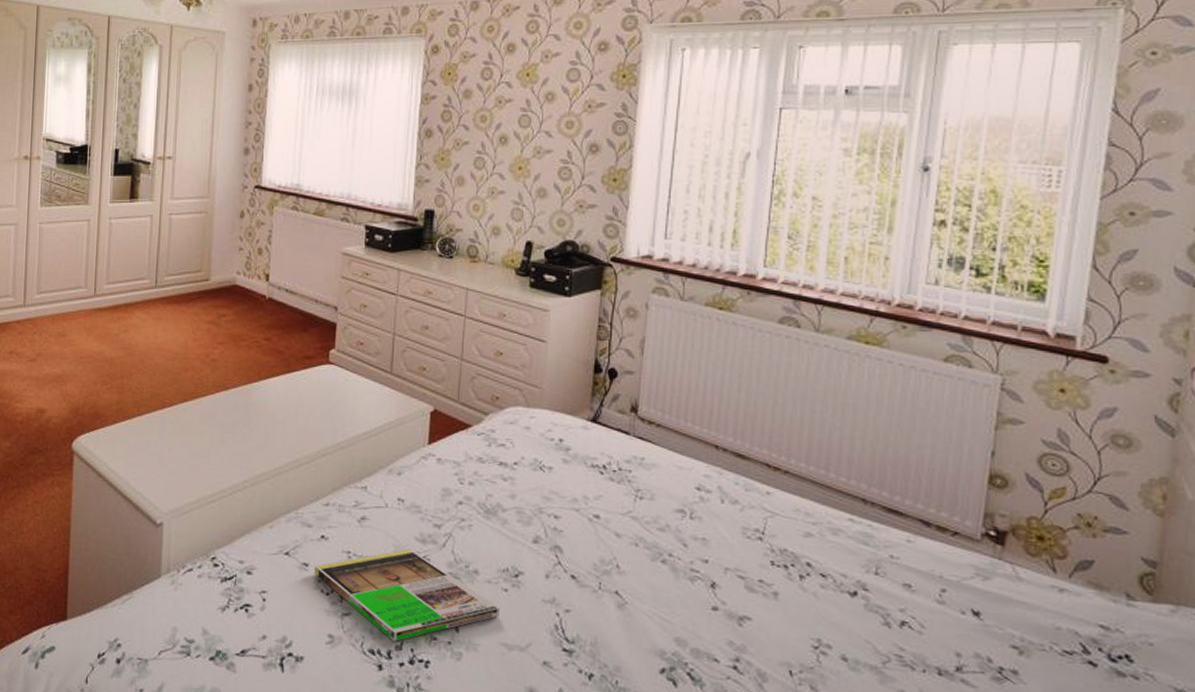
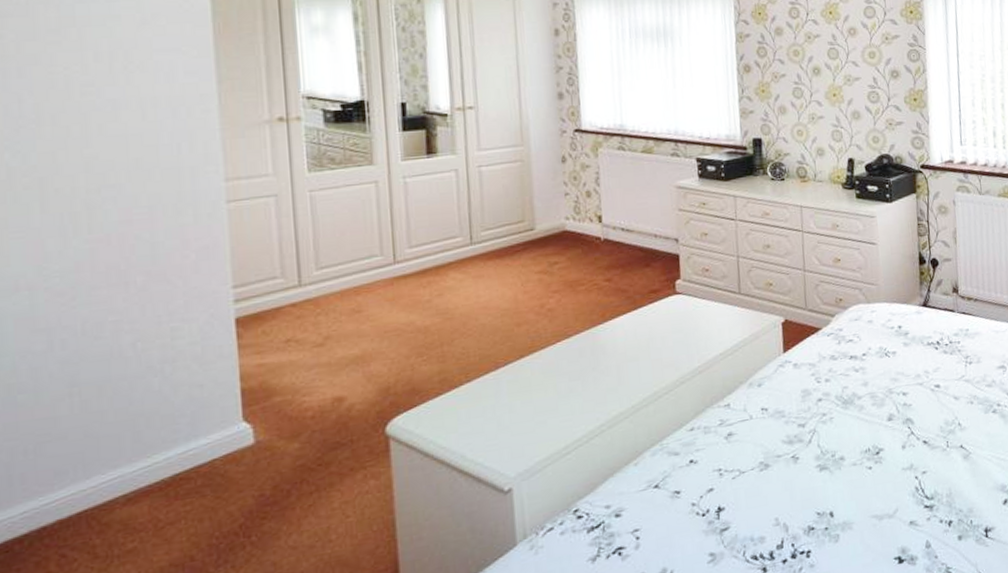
magazine: present [314,548,500,642] -> none [687,452,868,542]

